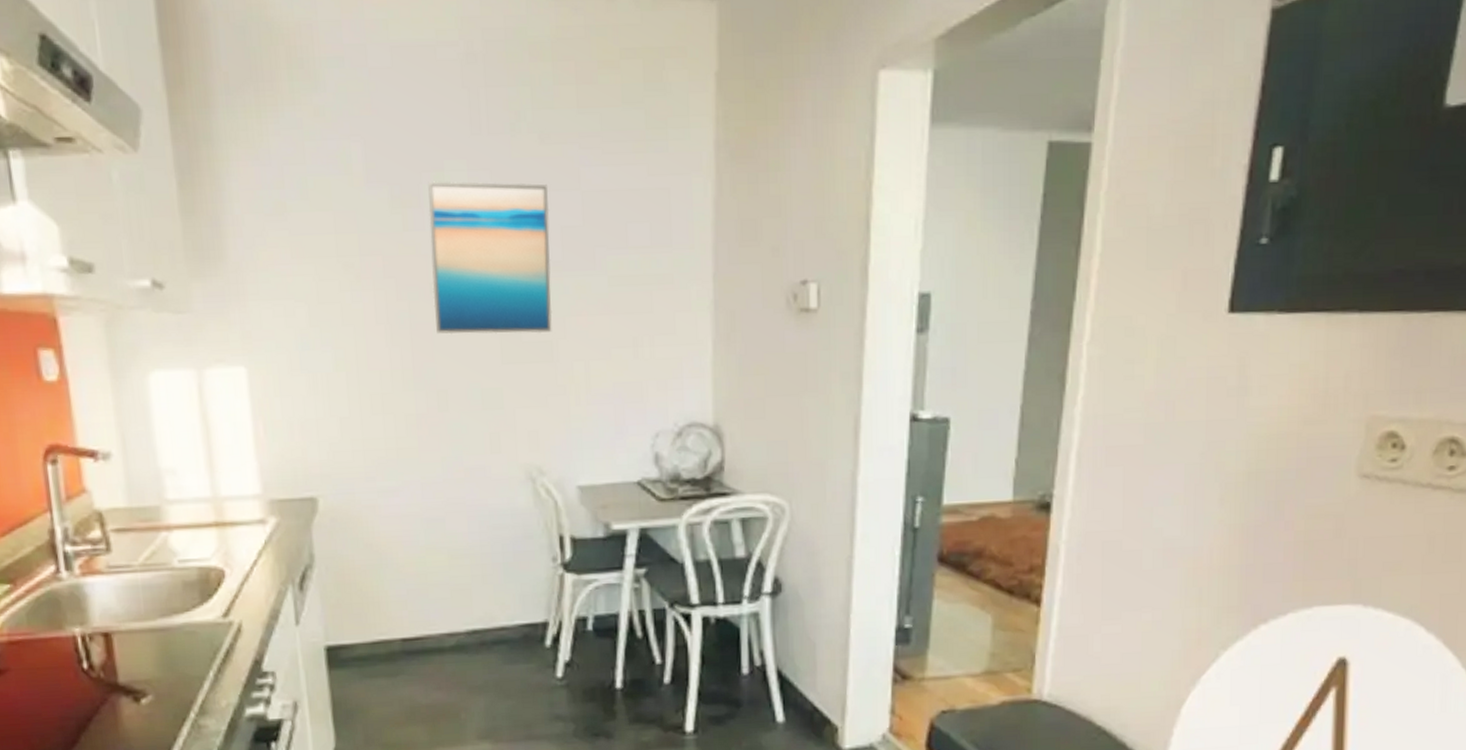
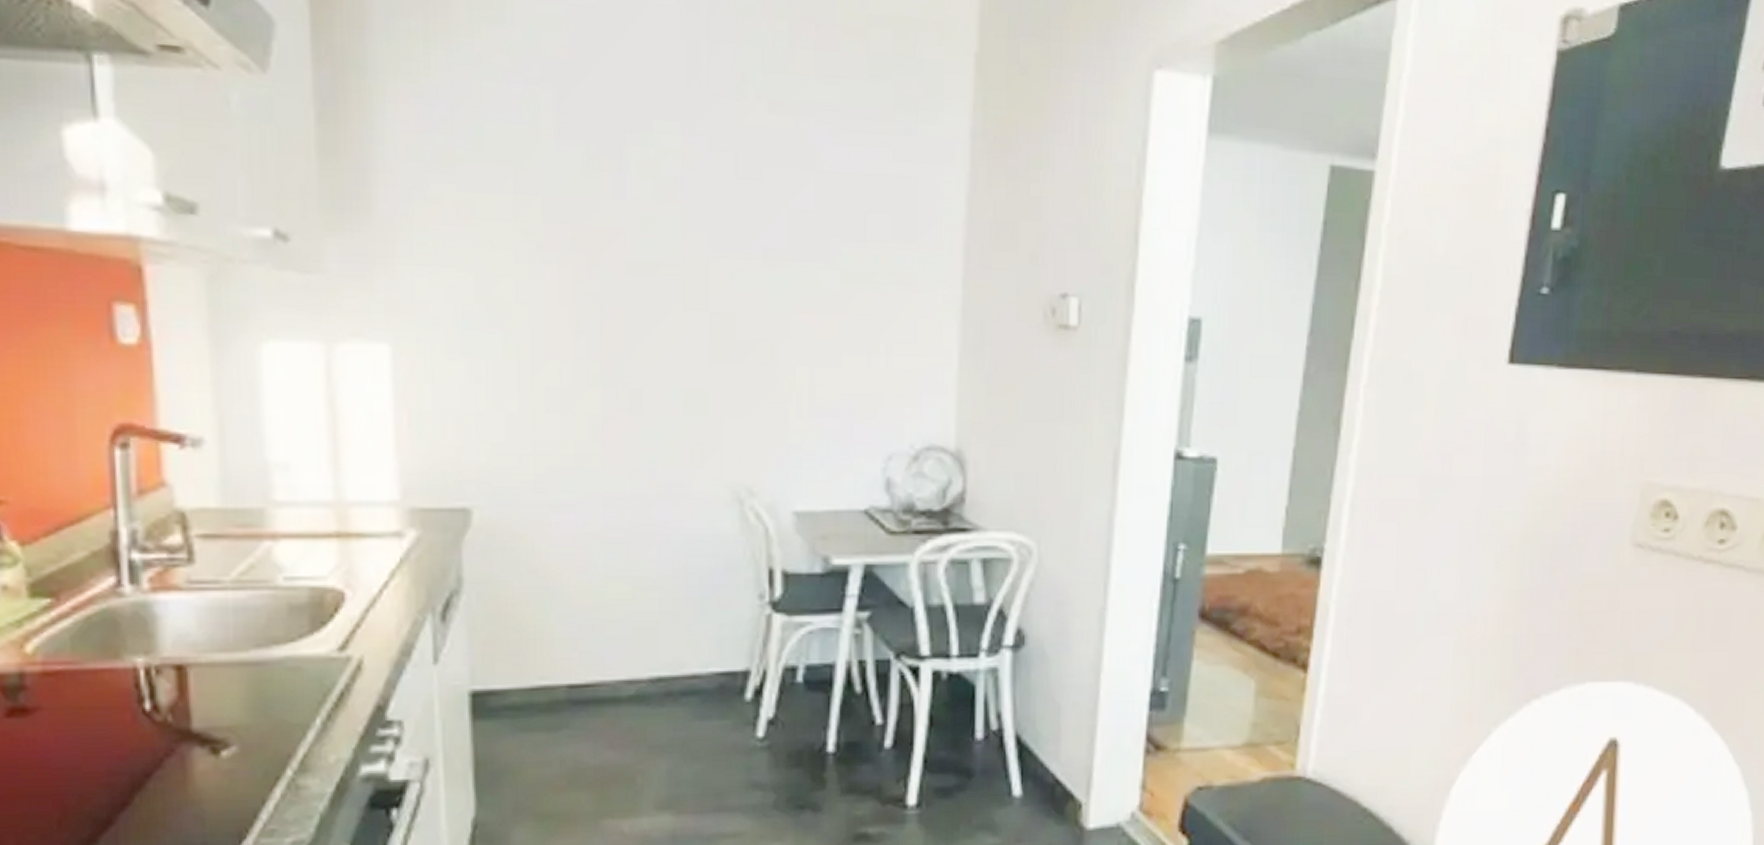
wall art: present [428,181,553,335] -> none [631,143,777,331]

